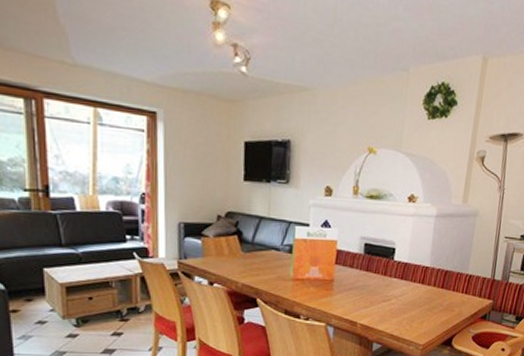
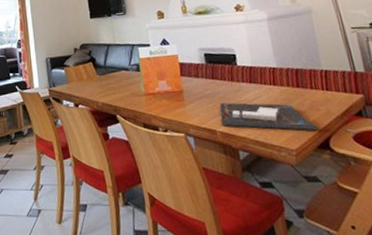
board game: none [364,296,447,329] -> present [219,102,318,131]

